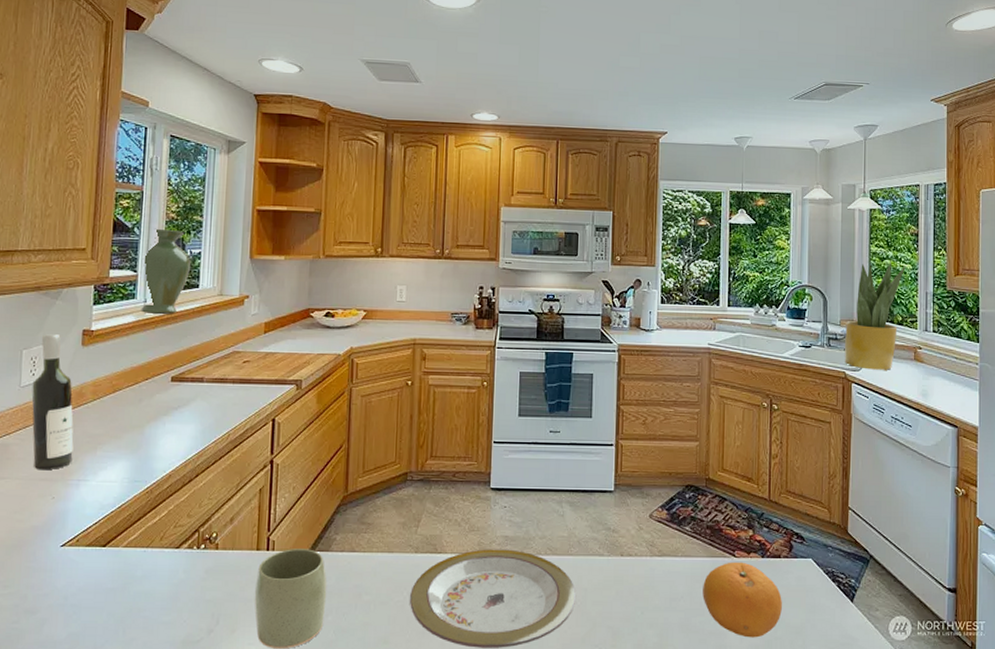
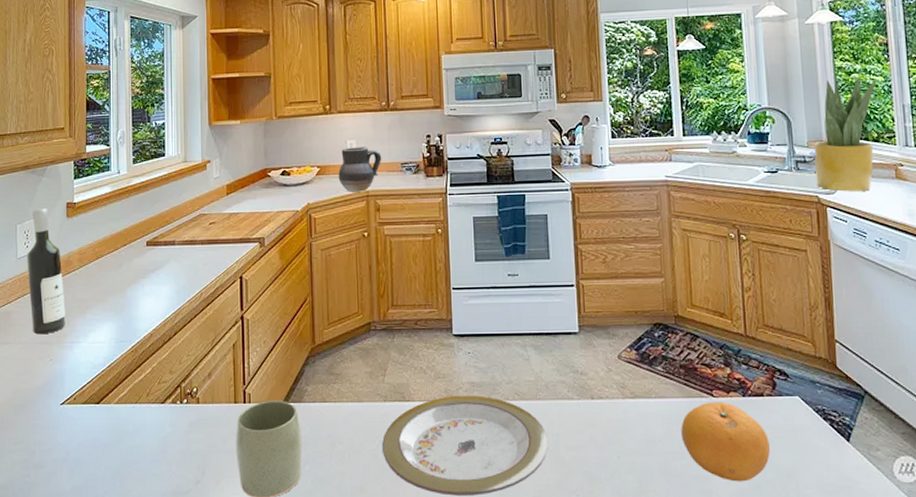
vase: present [141,228,190,315] -> none [115,104,156,185]
ceramic jug: none [385,293,432,339] -> present [338,147,382,192]

